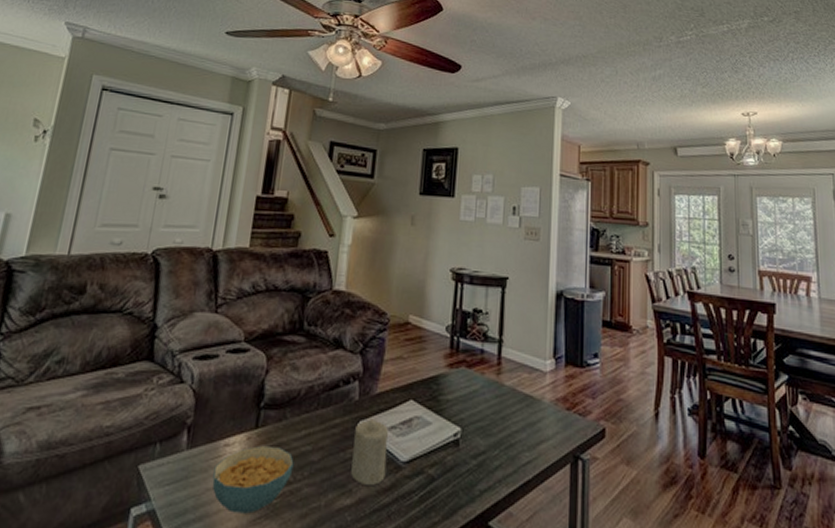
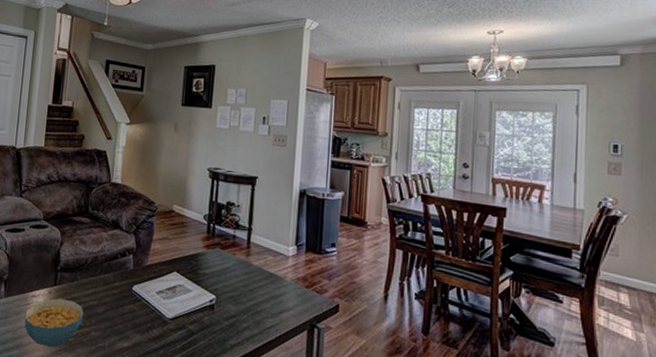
candle: present [351,419,388,486] -> none [128,284,157,335]

